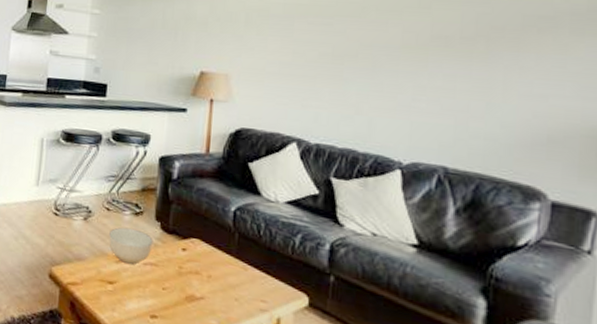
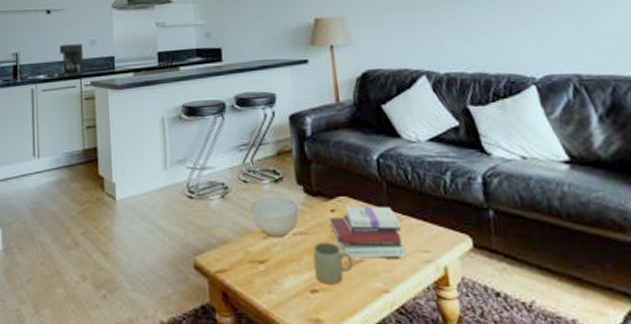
mug: none [157,275,195,315] -> present [312,242,354,285]
books: none [179,248,245,303] -> present [330,206,406,259]

